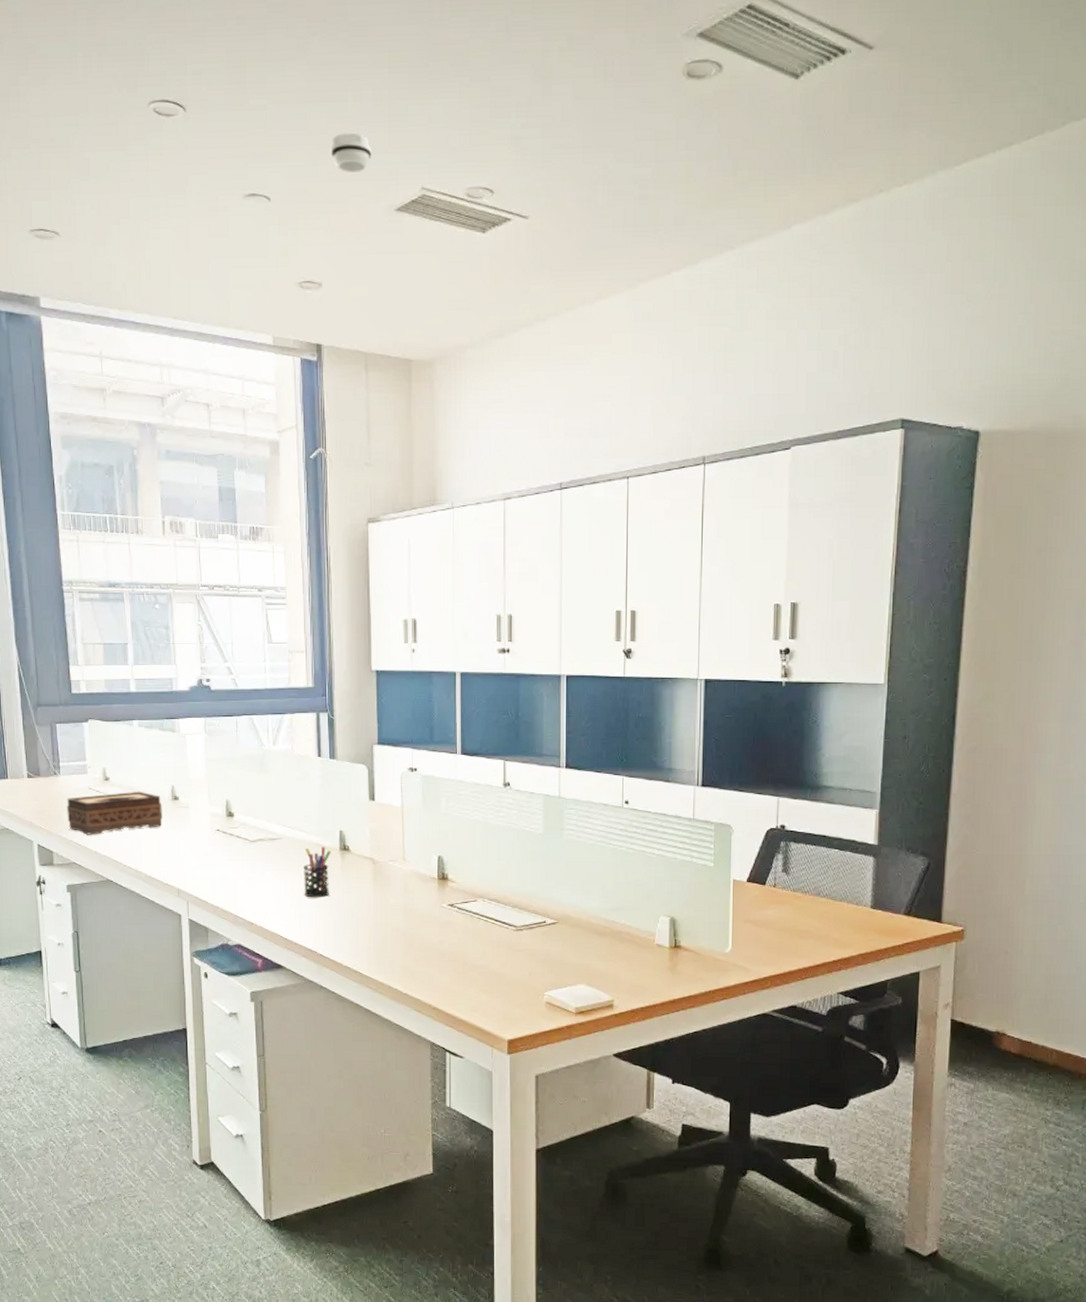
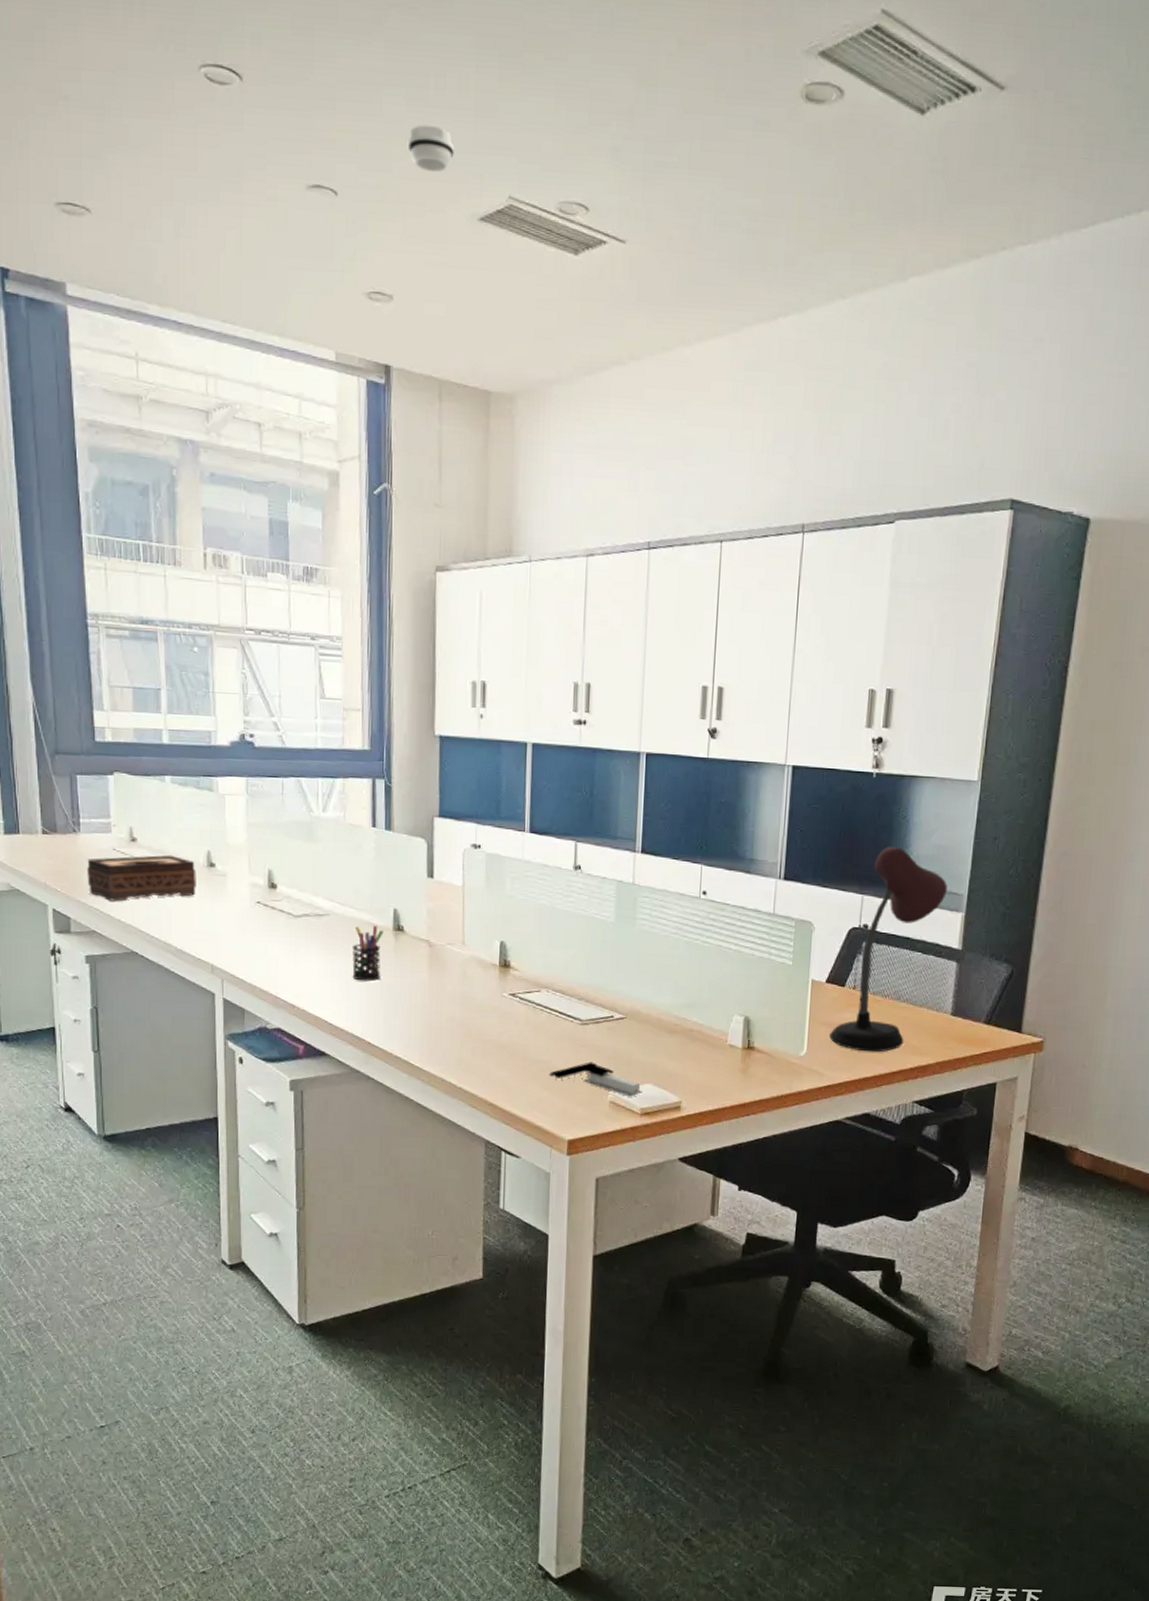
architectural model: none [487,965,577,997] -> present [548,1062,643,1097]
desk lamp: none [753,749,860,947] -> present [829,846,947,1053]

